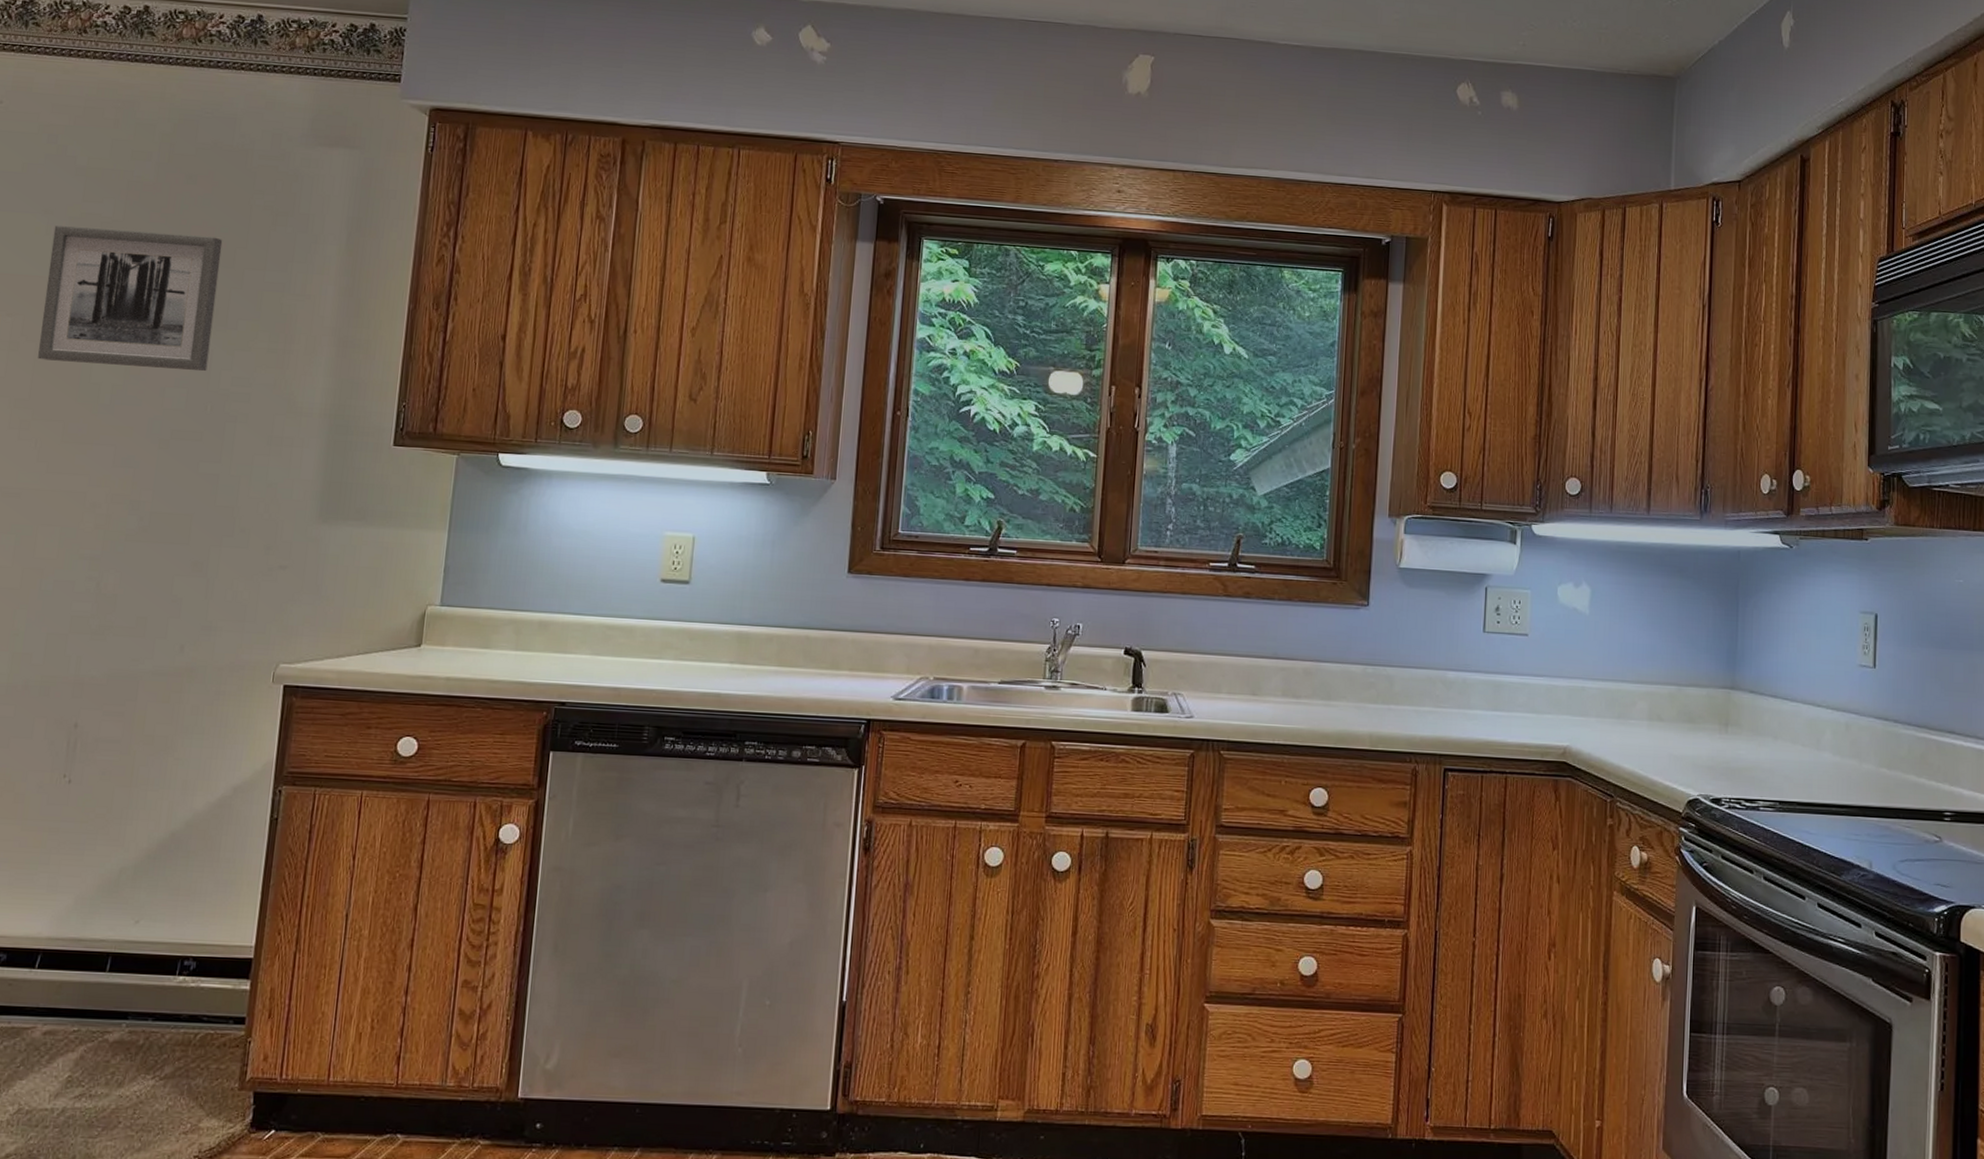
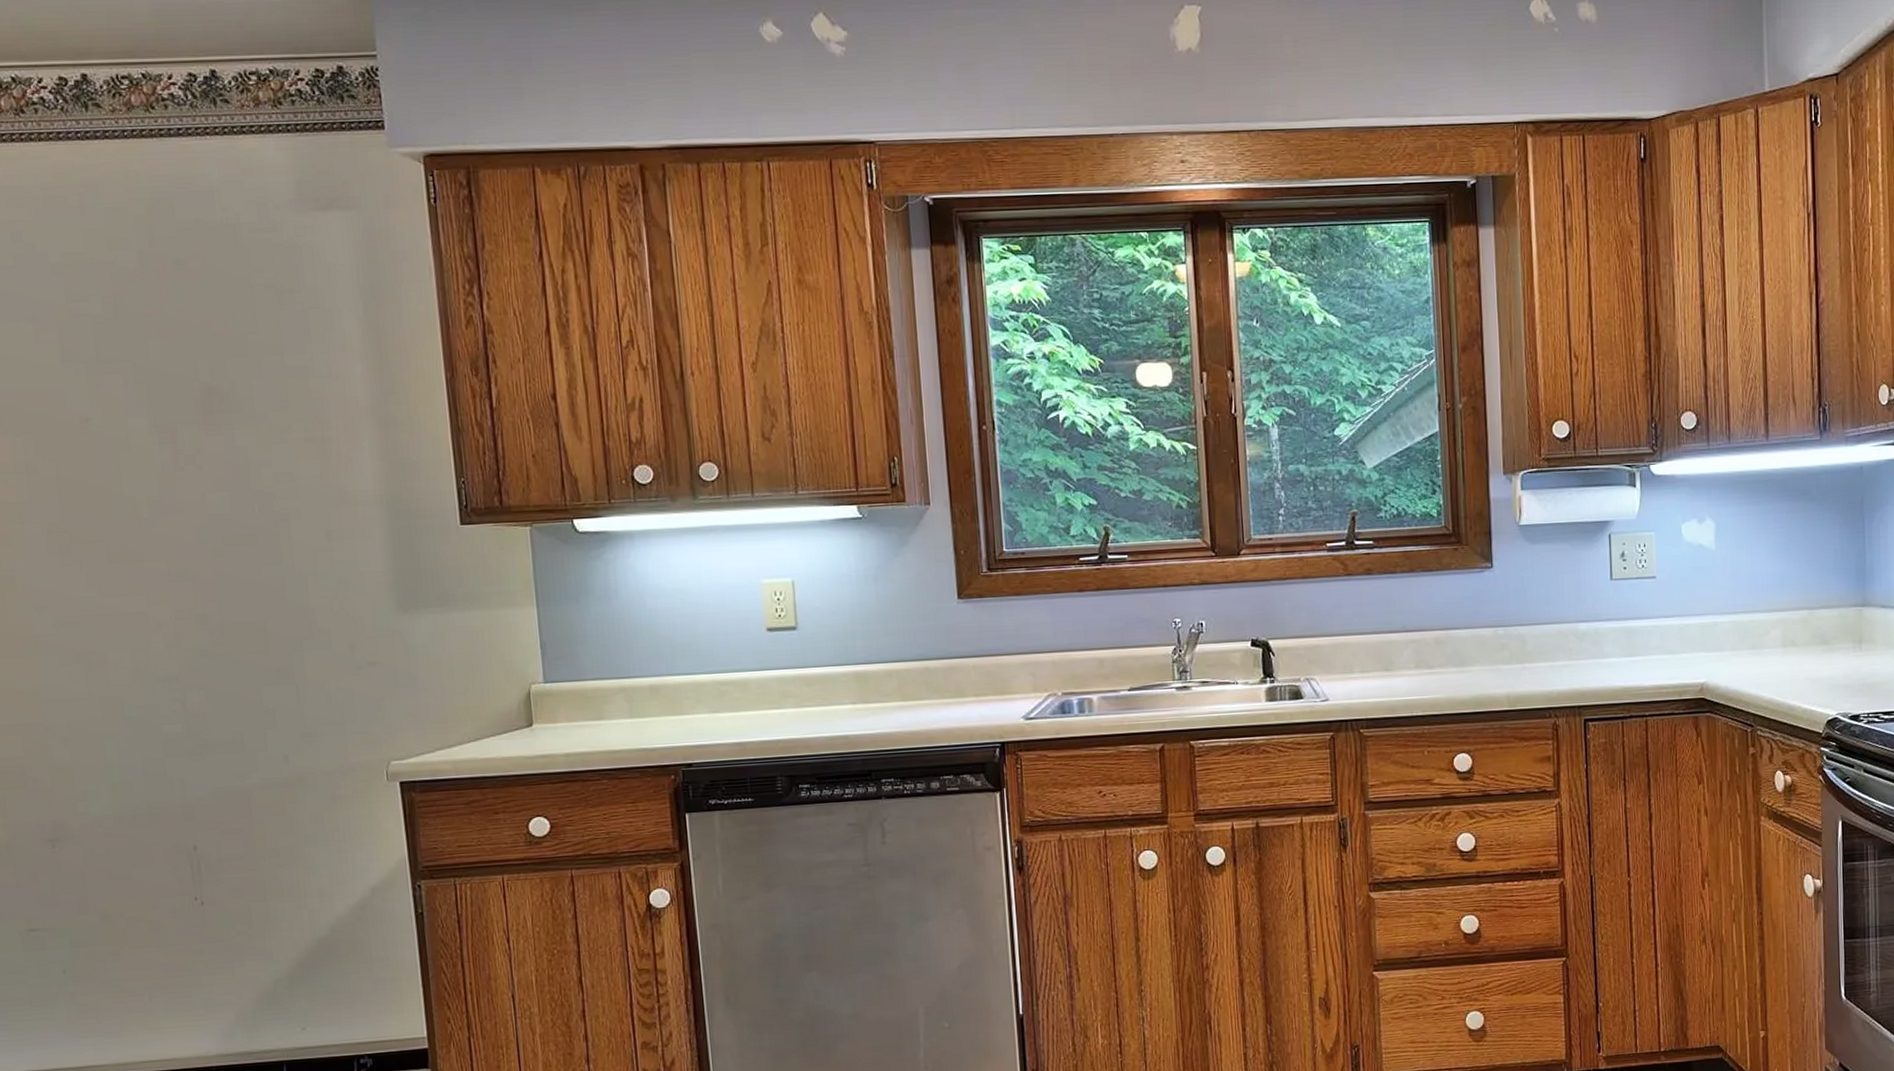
wall art: present [38,225,223,372] -> none [43,325,245,479]

